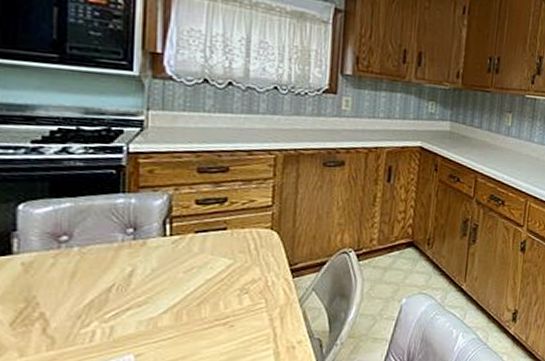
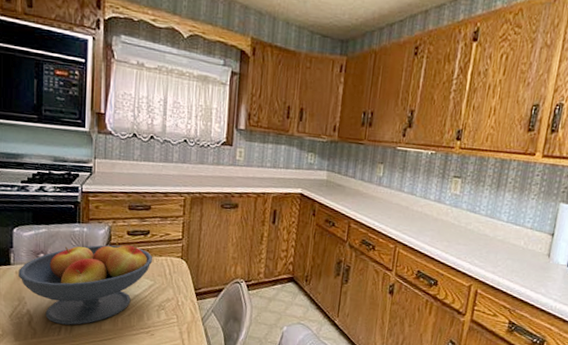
fruit bowl: none [26,214,233,327] -> present [18,242,153,325]

